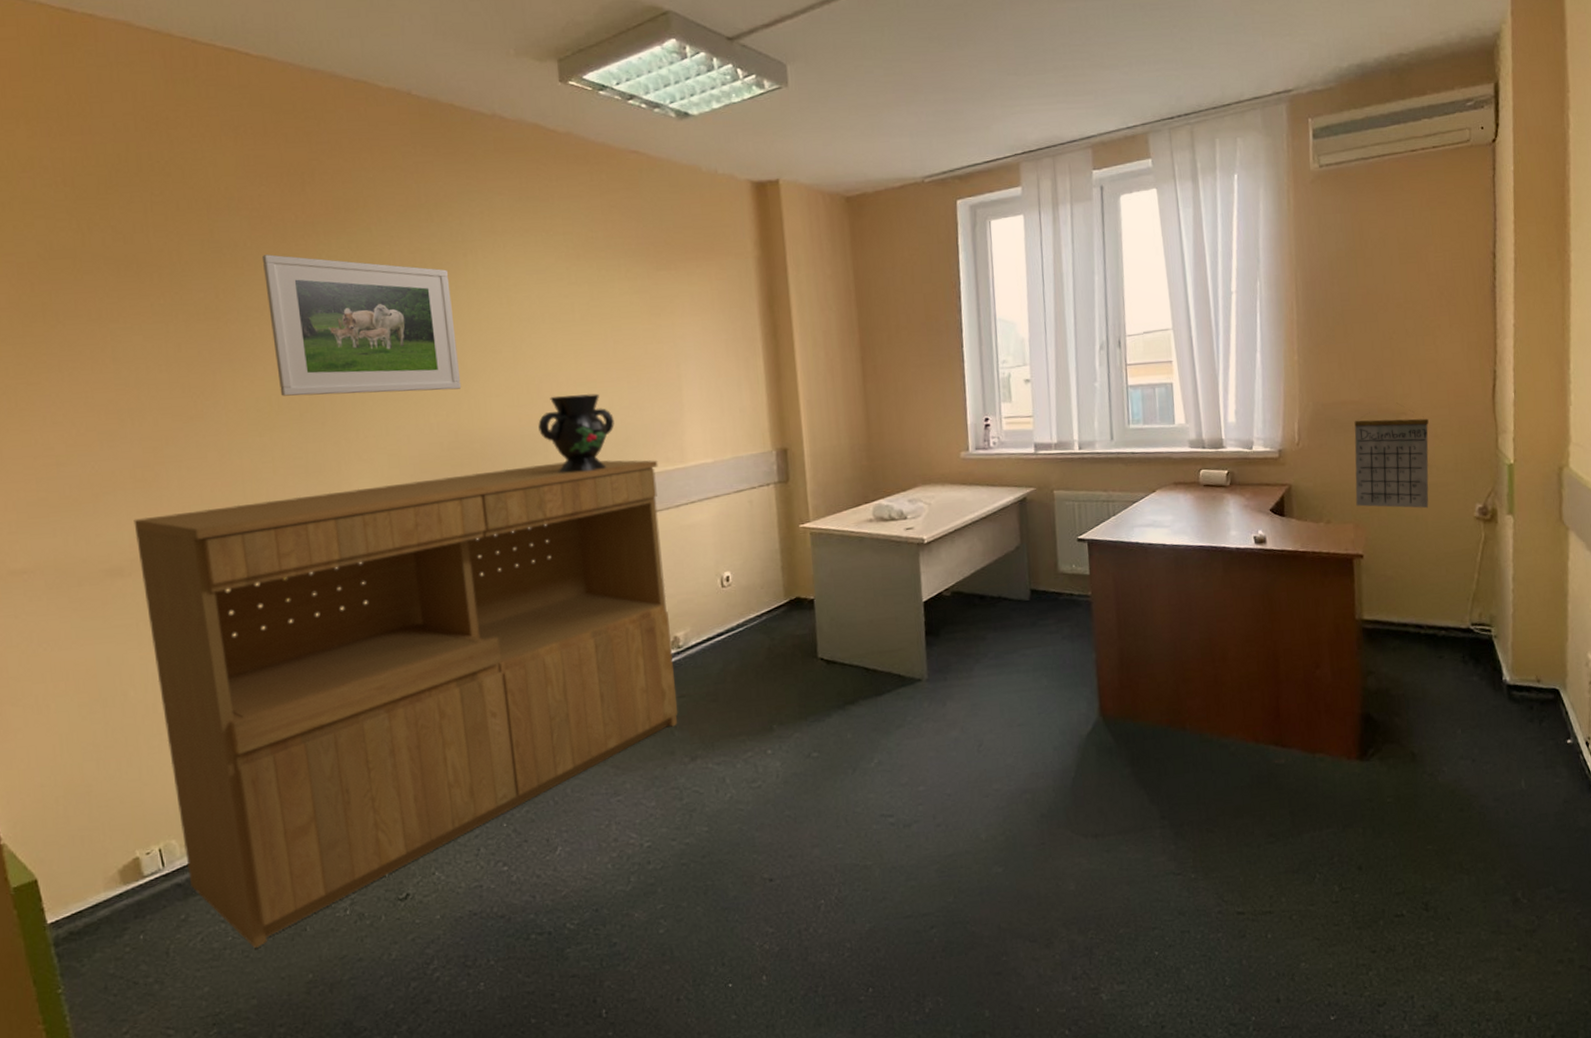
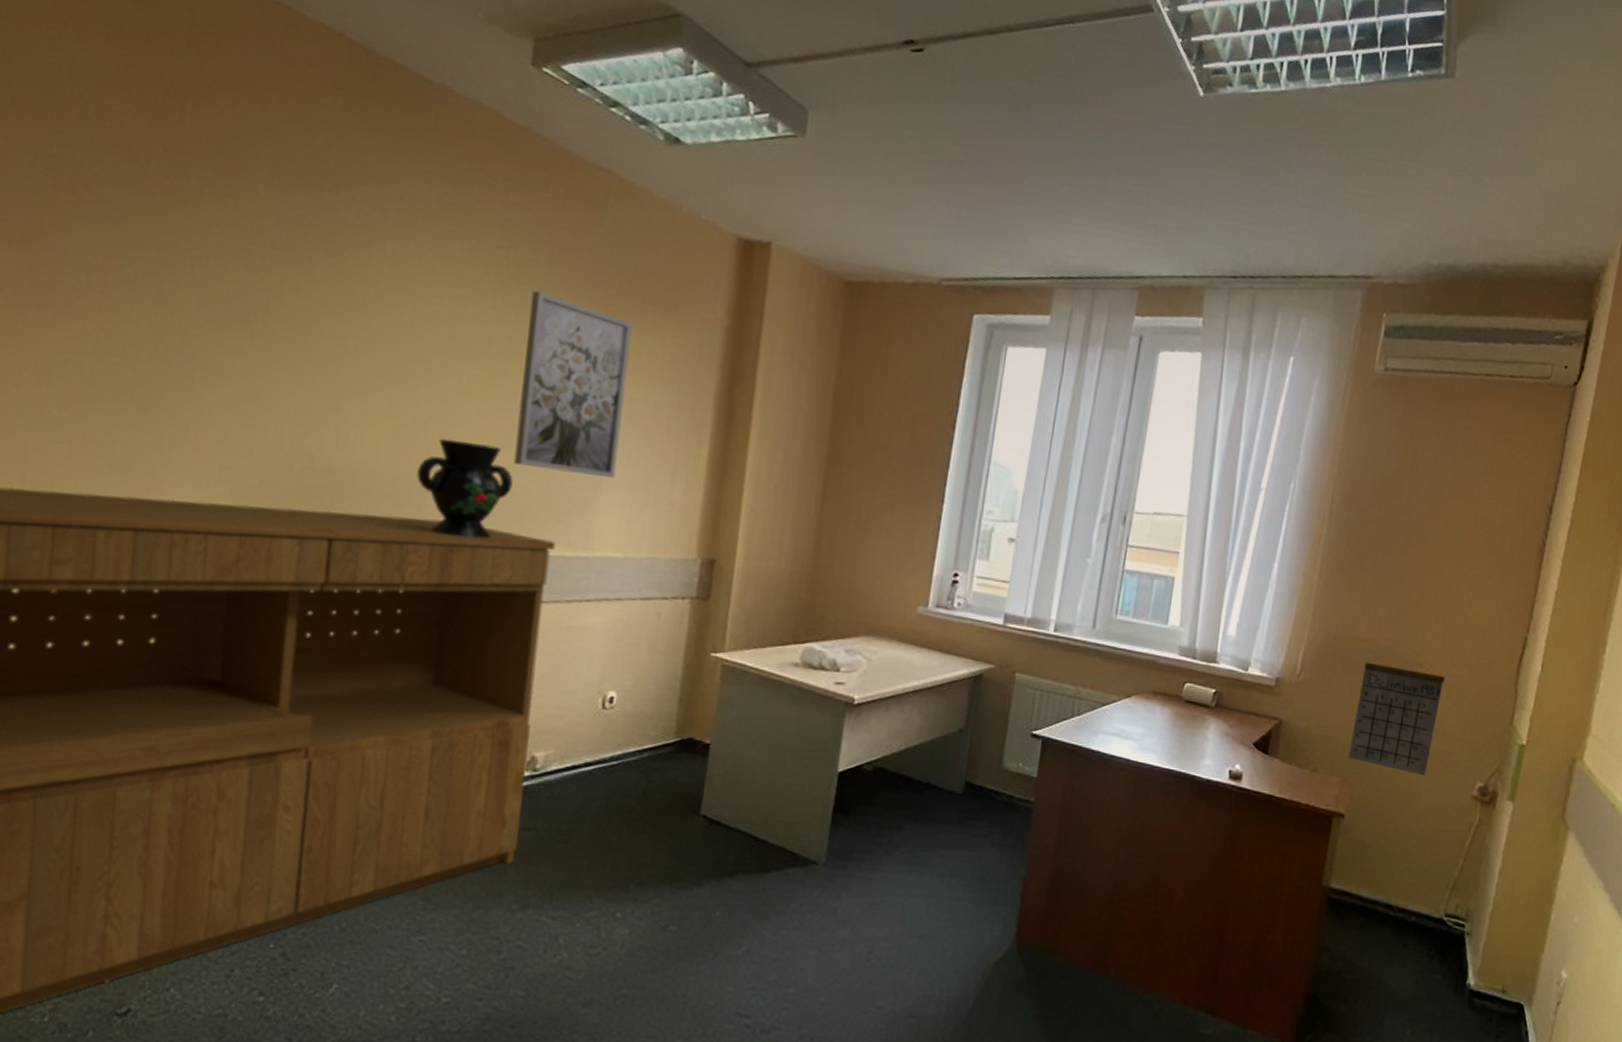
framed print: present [261,254,462,396] -> none [97,187,344,405]
wall art: none [597,262,693,405] -> present [513,291,633,479]

